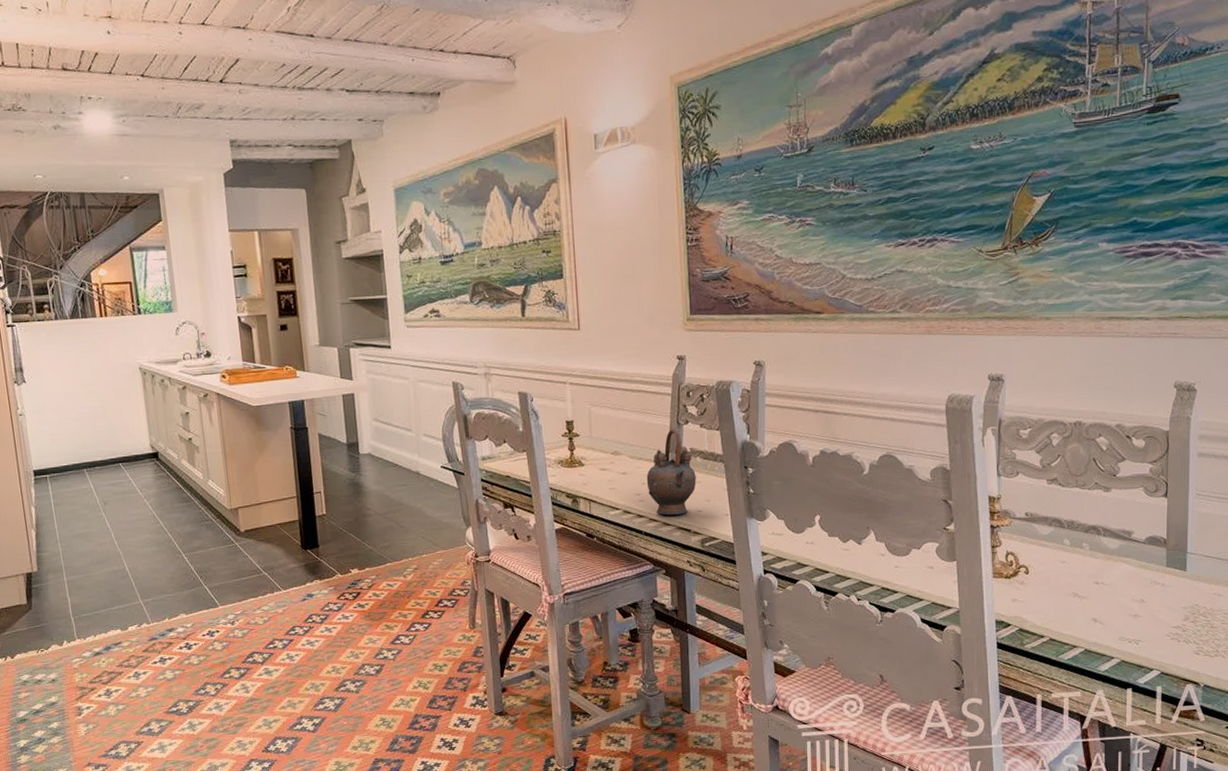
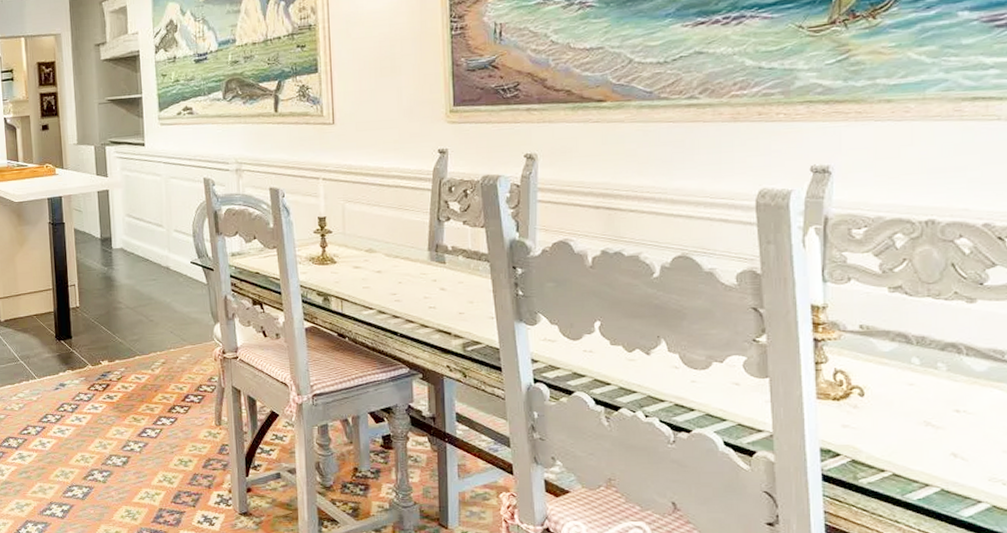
teapot: present [646,428,696,515] -> none [403,225,458,317]

